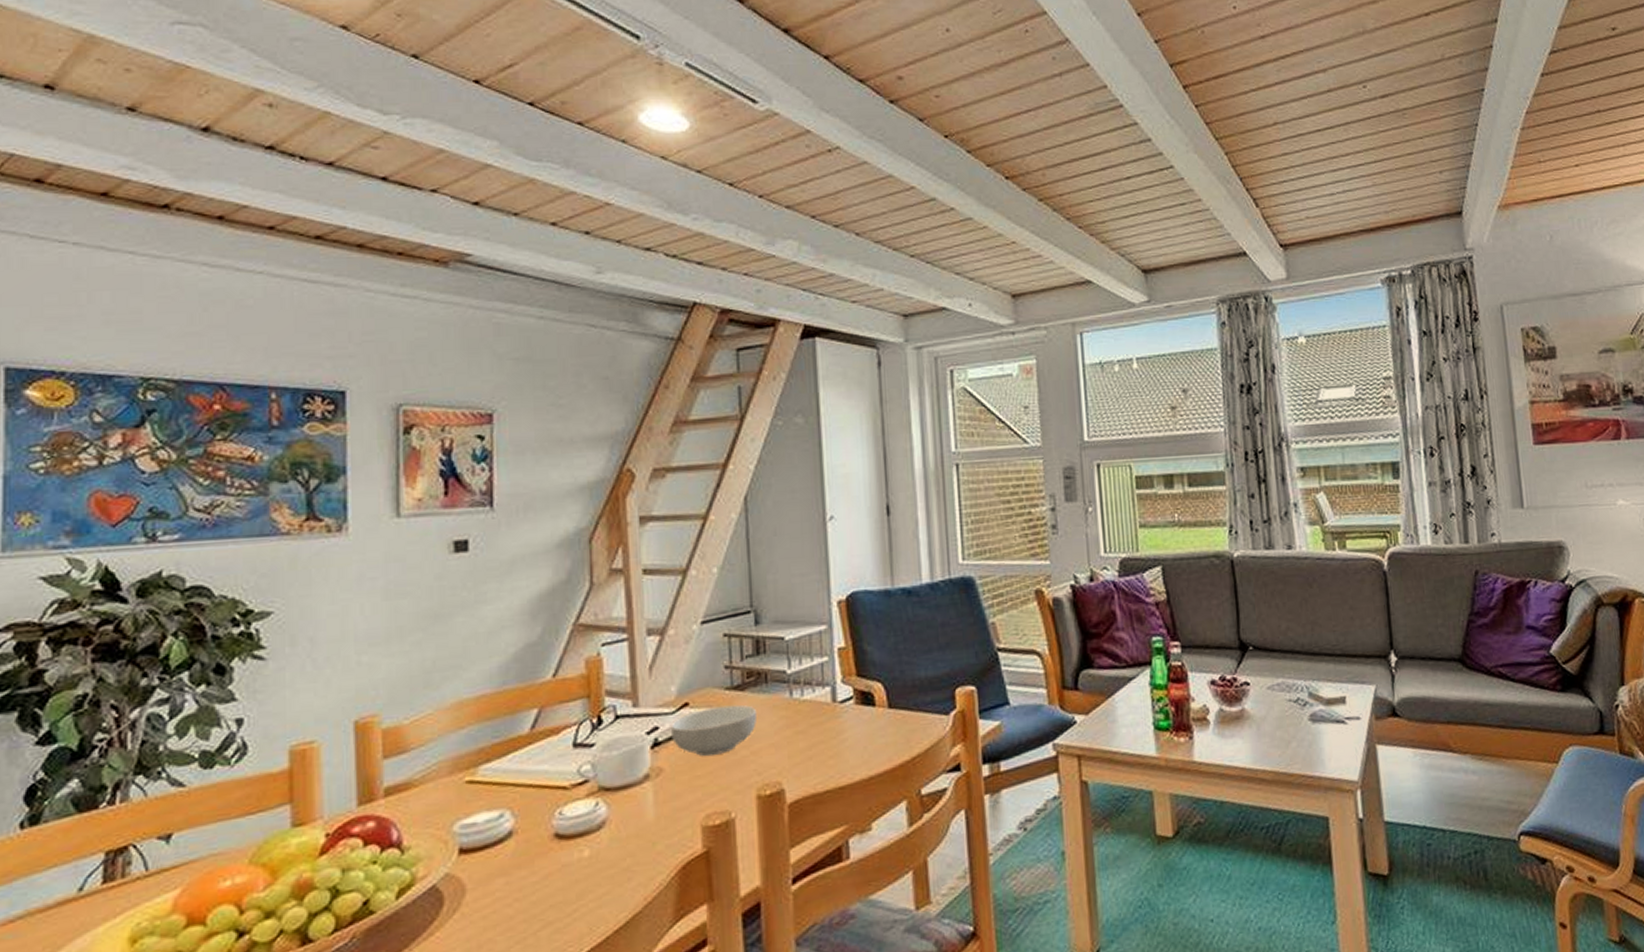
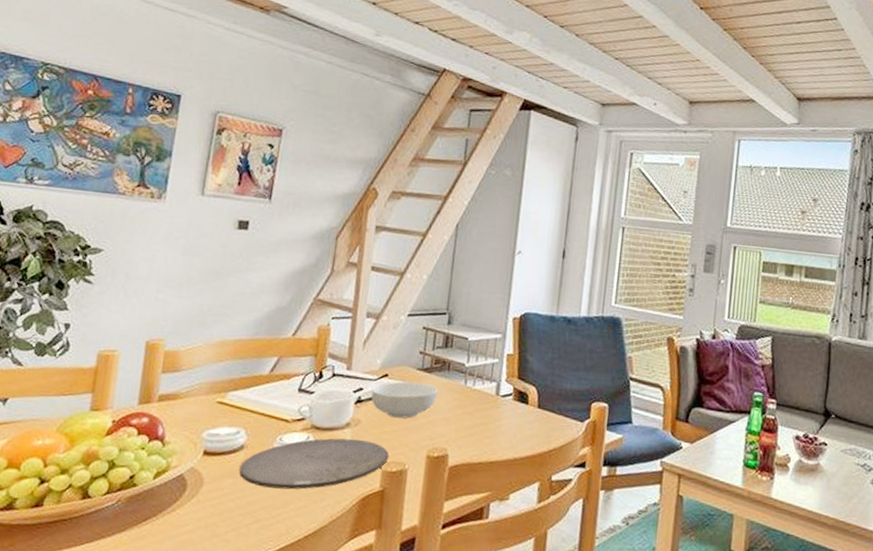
plate: none [511,792,708,880] -> present [239,438,389,490]

